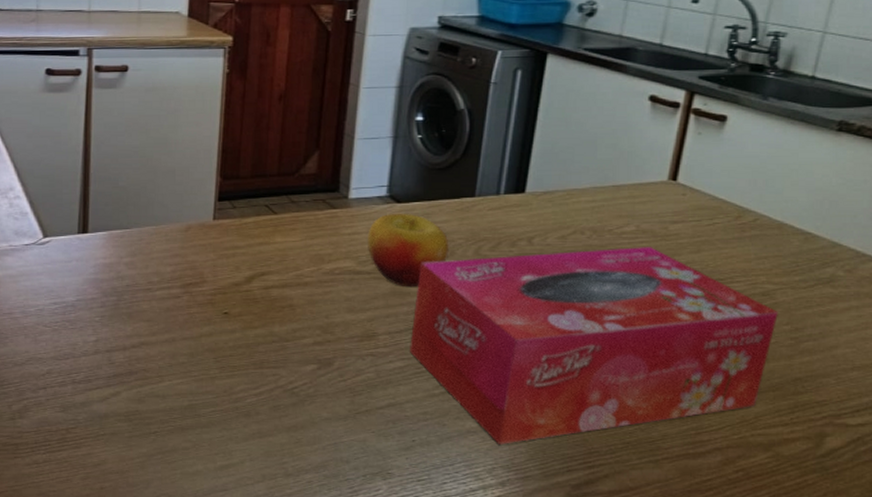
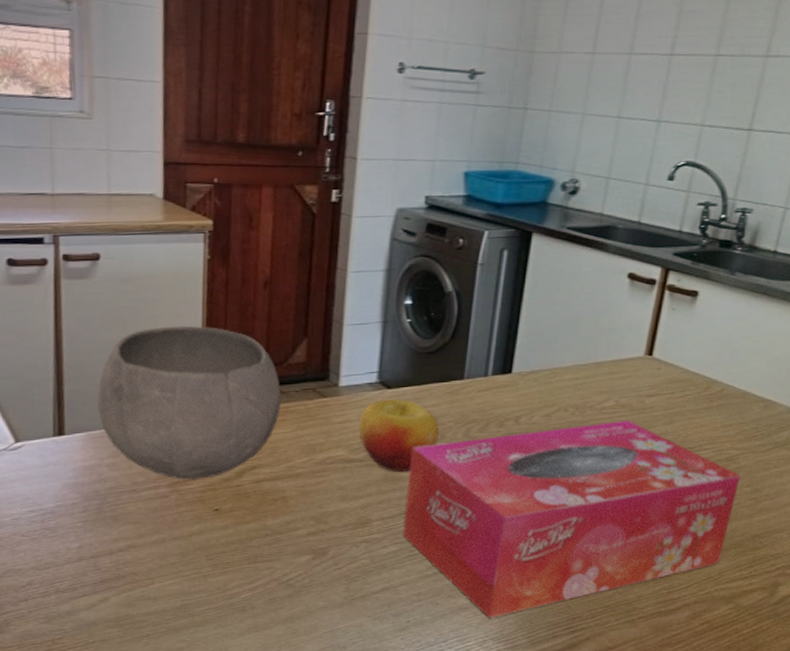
bowl: none [118,134,292,282] -> present [96,325,282,480]

